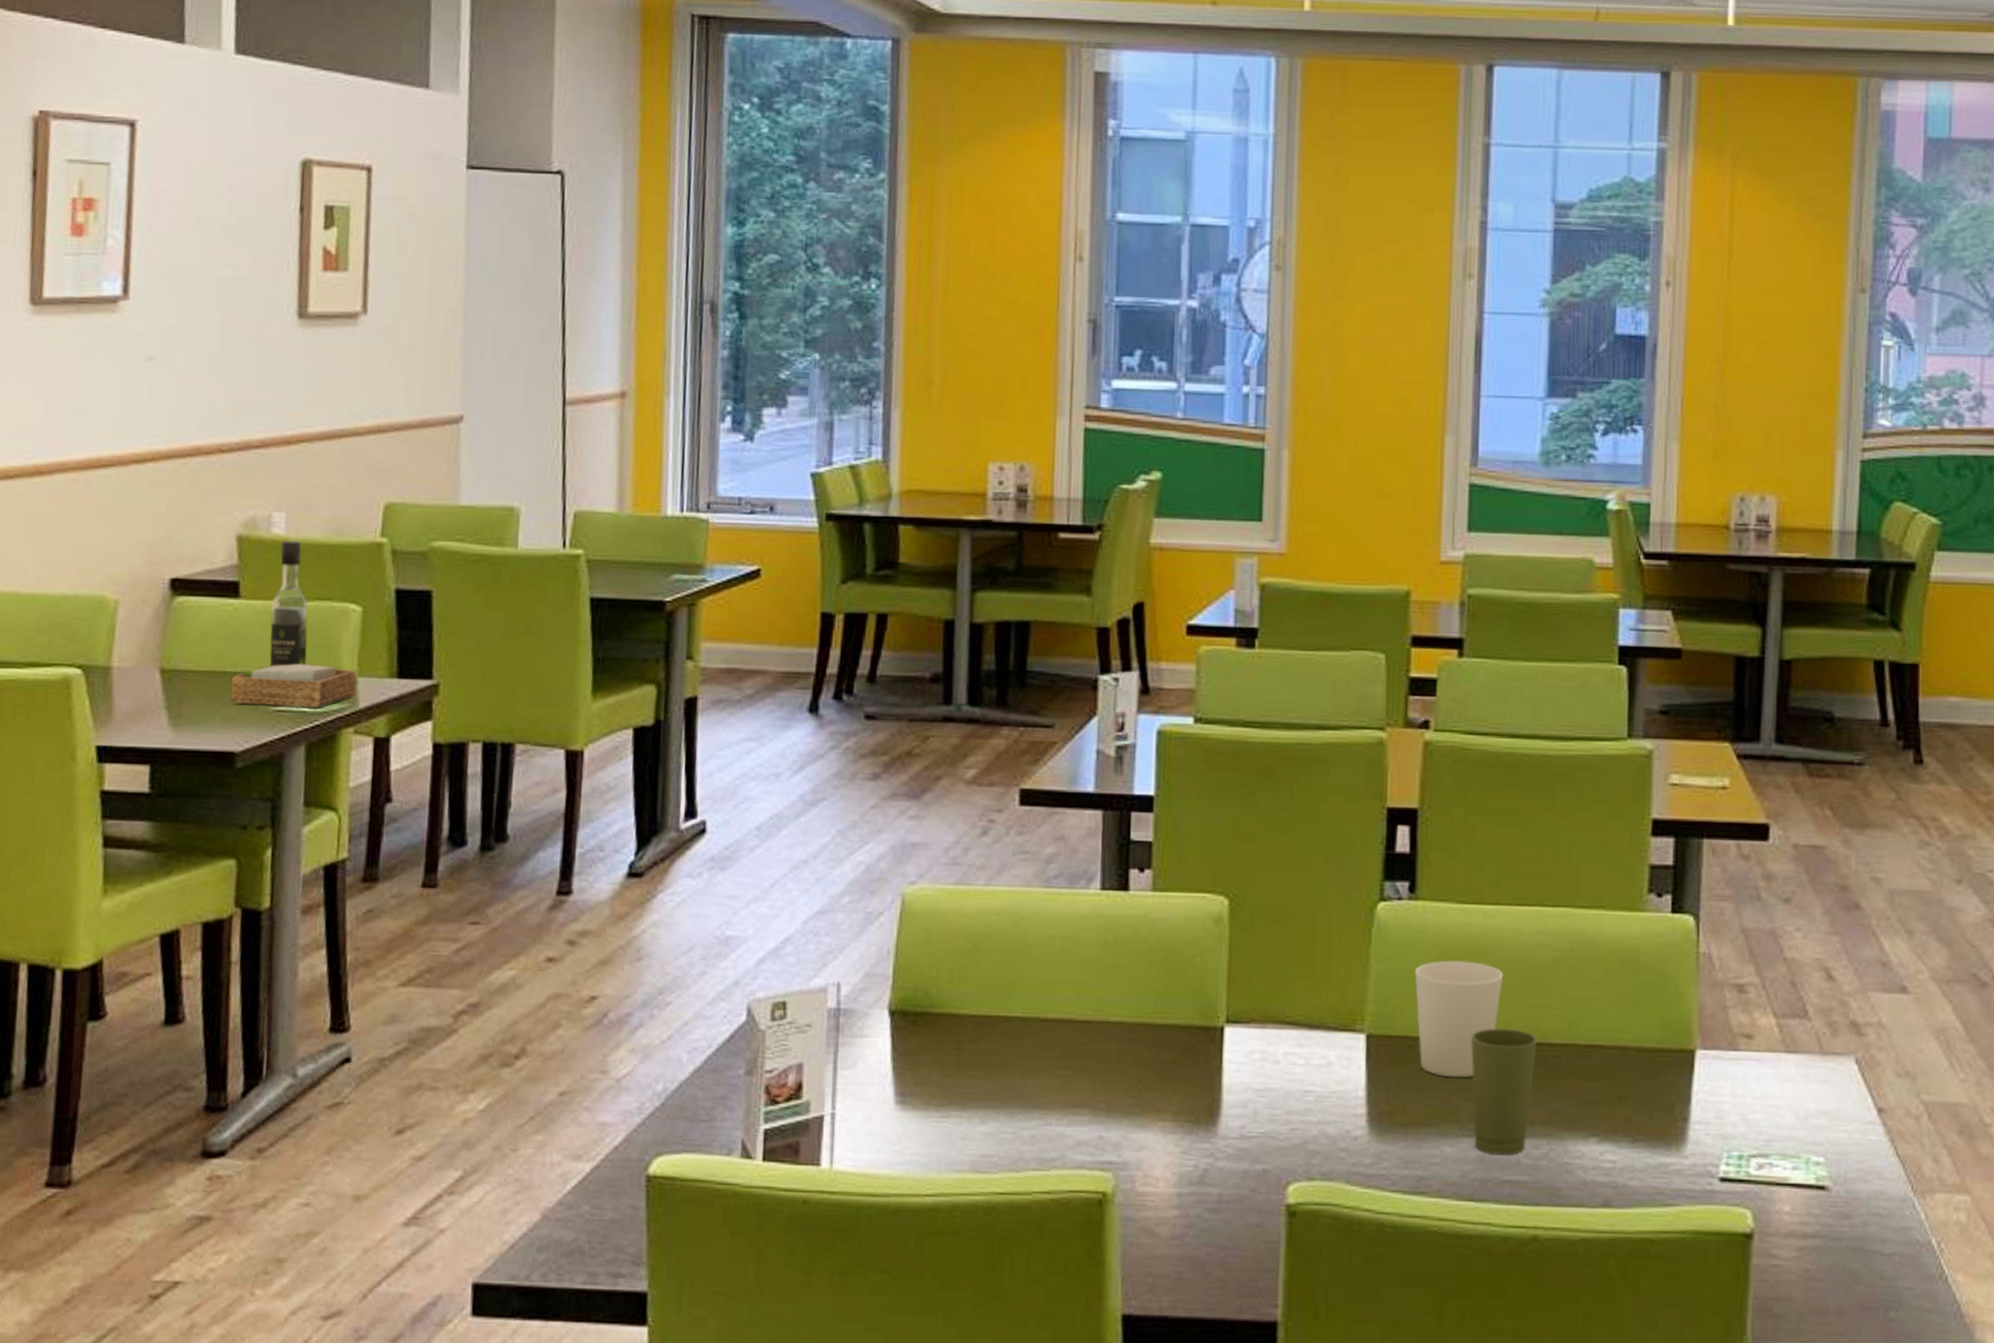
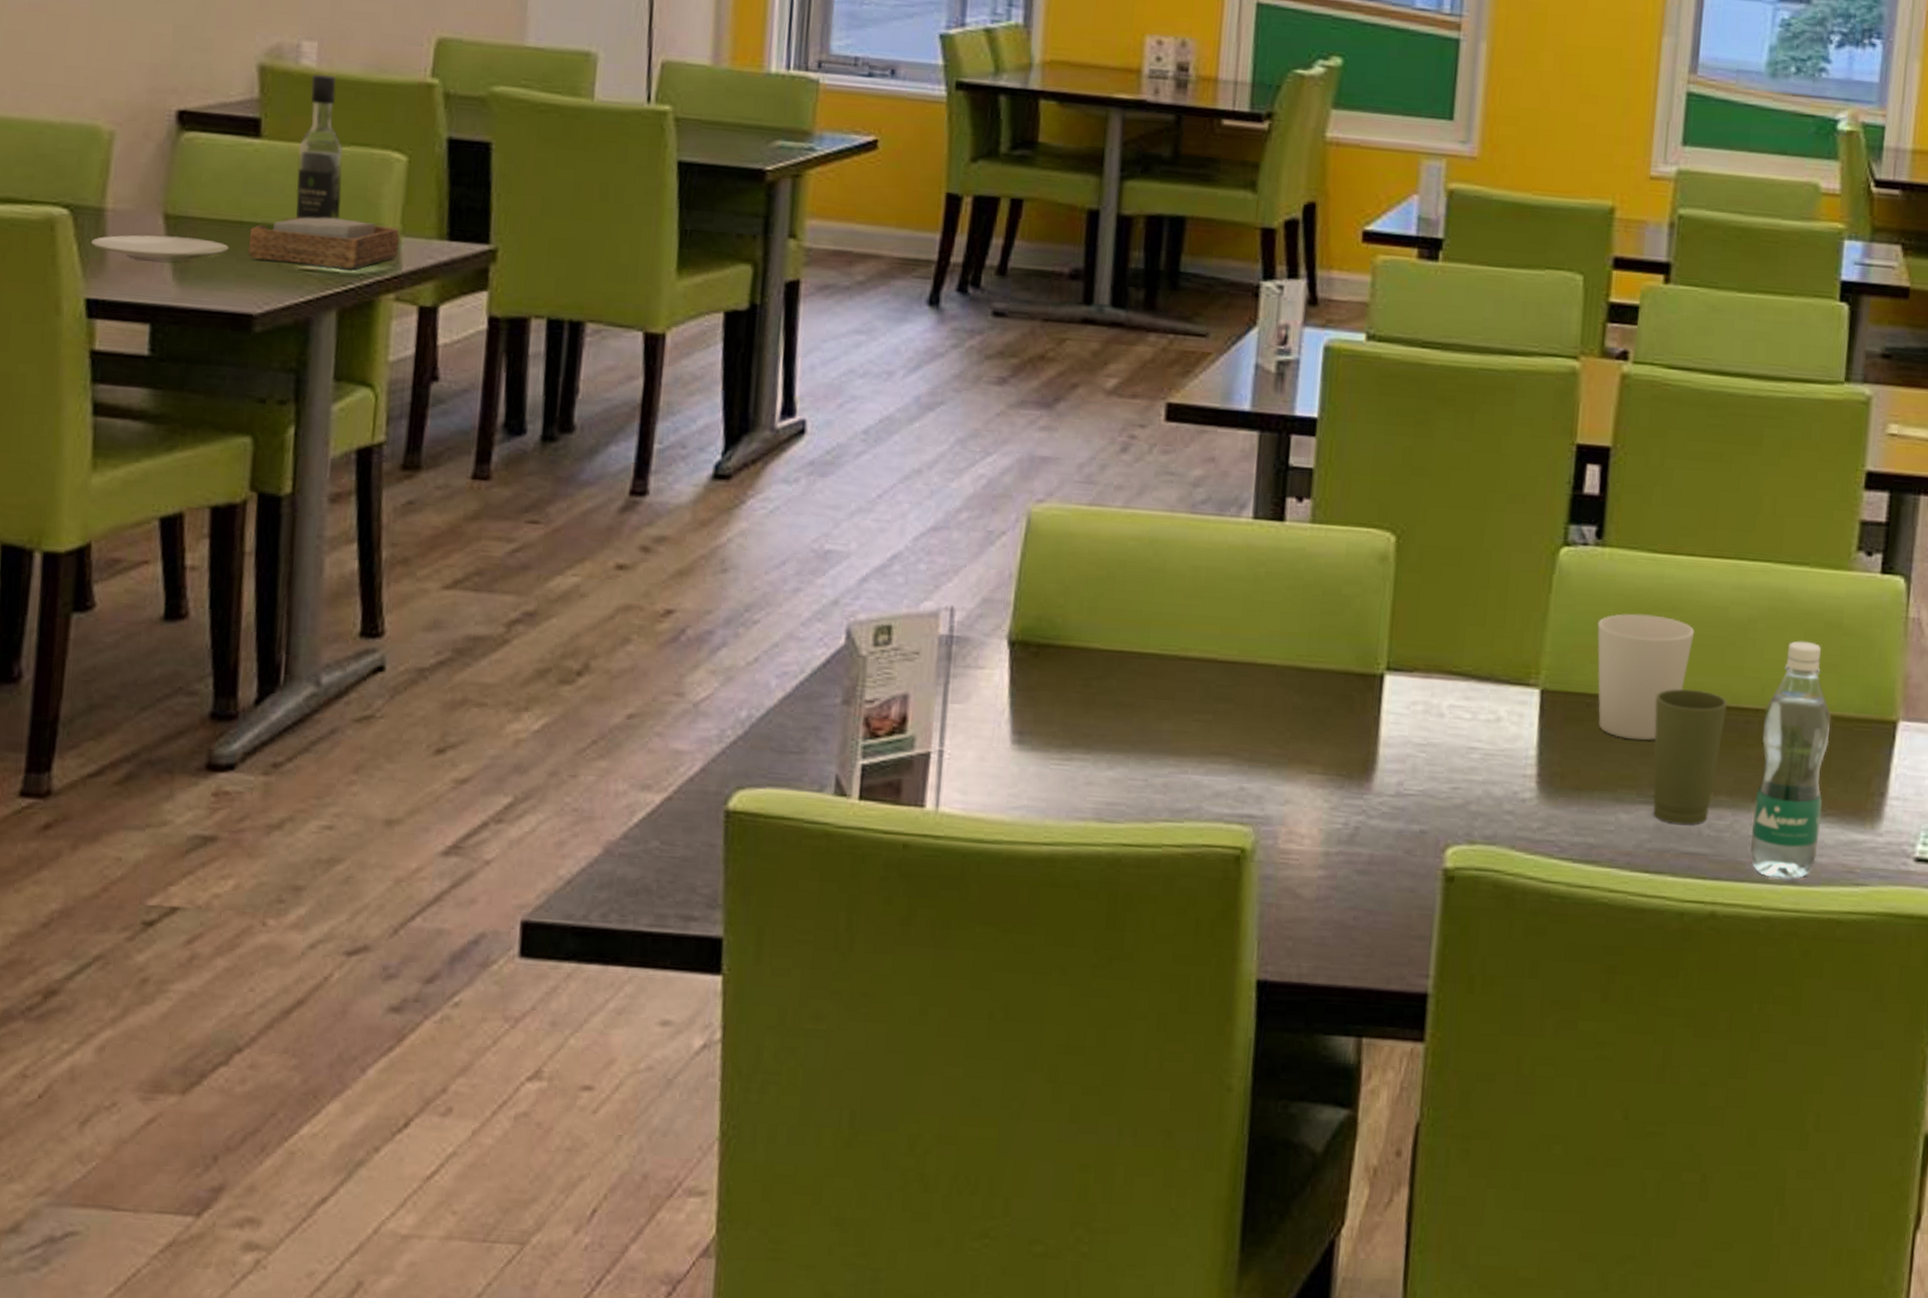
plate: none [100,687,215,710] -> present [91,235,230,262]
bottle: none [1566,979,1634,1203] -> present [1751,641,1832,880]

